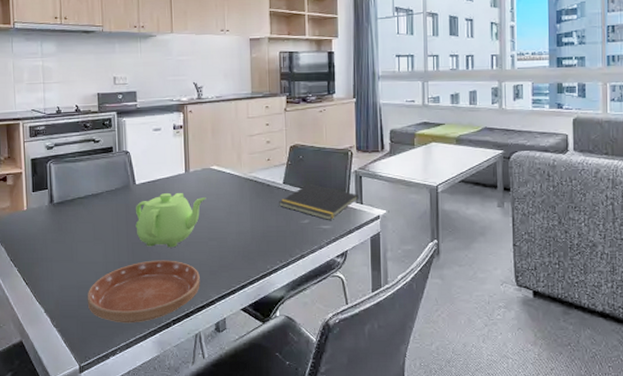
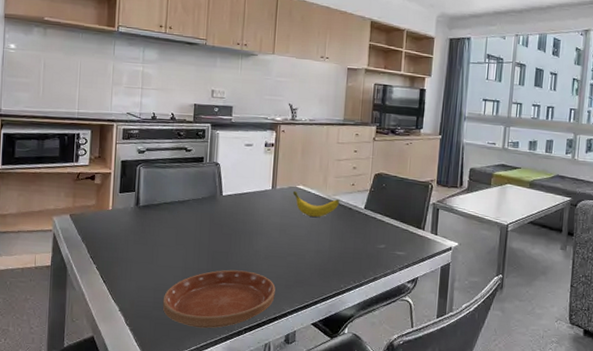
teapot: present [135,193,206,248] -> none [218,207,290,260]
banana: none [207,172,257,197] -> present [292,190,340,217]
notepad: present [279,183,359,220] -> none [358,210,434,247]

